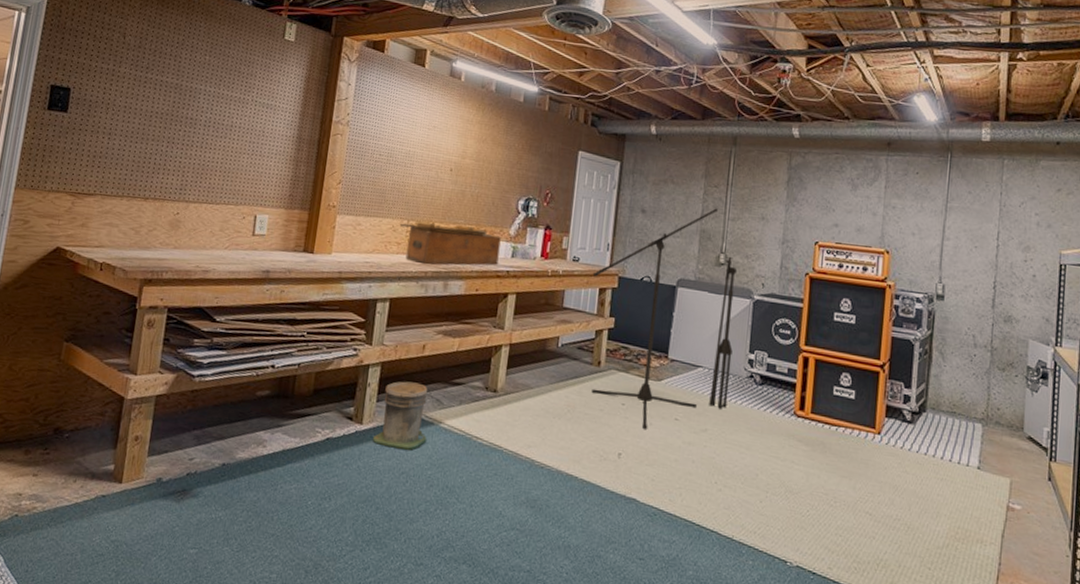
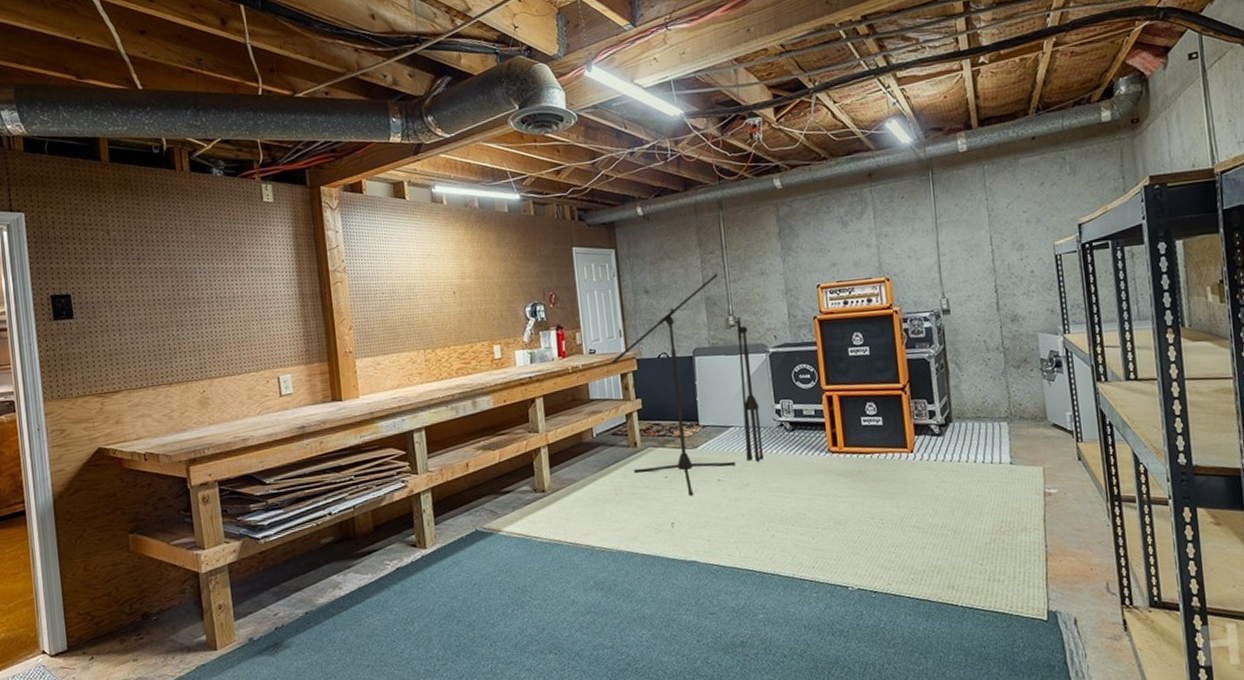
bucket: present [372,381,428,451] -> none [438,499,490,565]
tool box: present [400,222,501,266] -> none [418,343,519,389]

